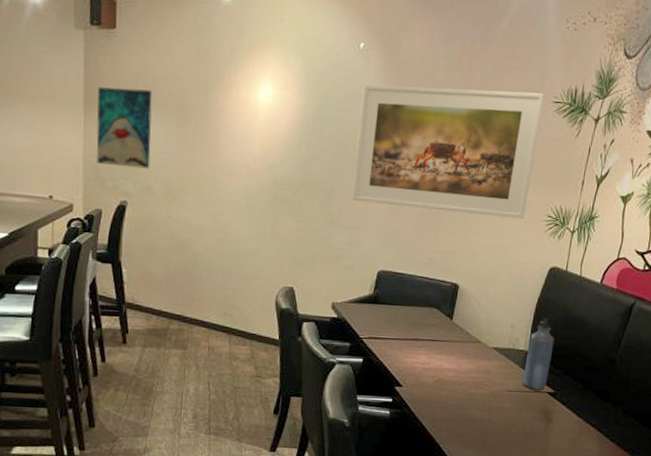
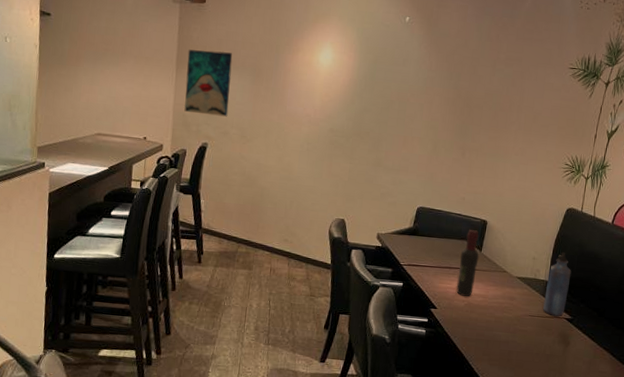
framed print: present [352,84,544,219] -> none [396,51,561,166]
wine bottle: none [423,295,450,372] -> present [456,230,479,297]

